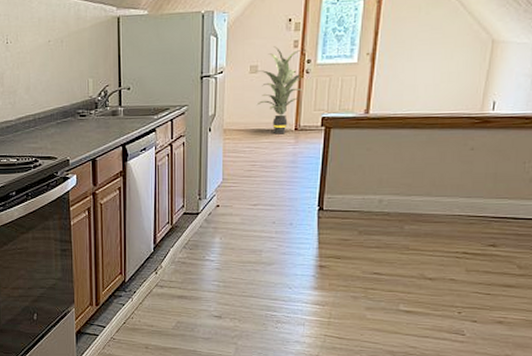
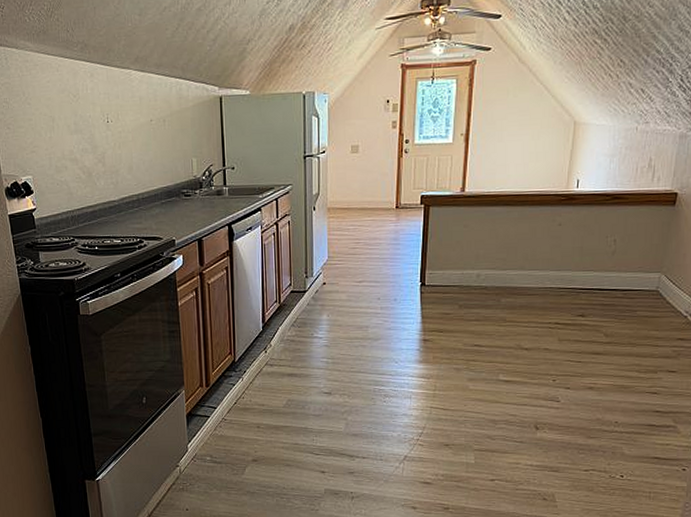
indoor plant: present [254,46,307,135] -> none [355,126,405,213]

